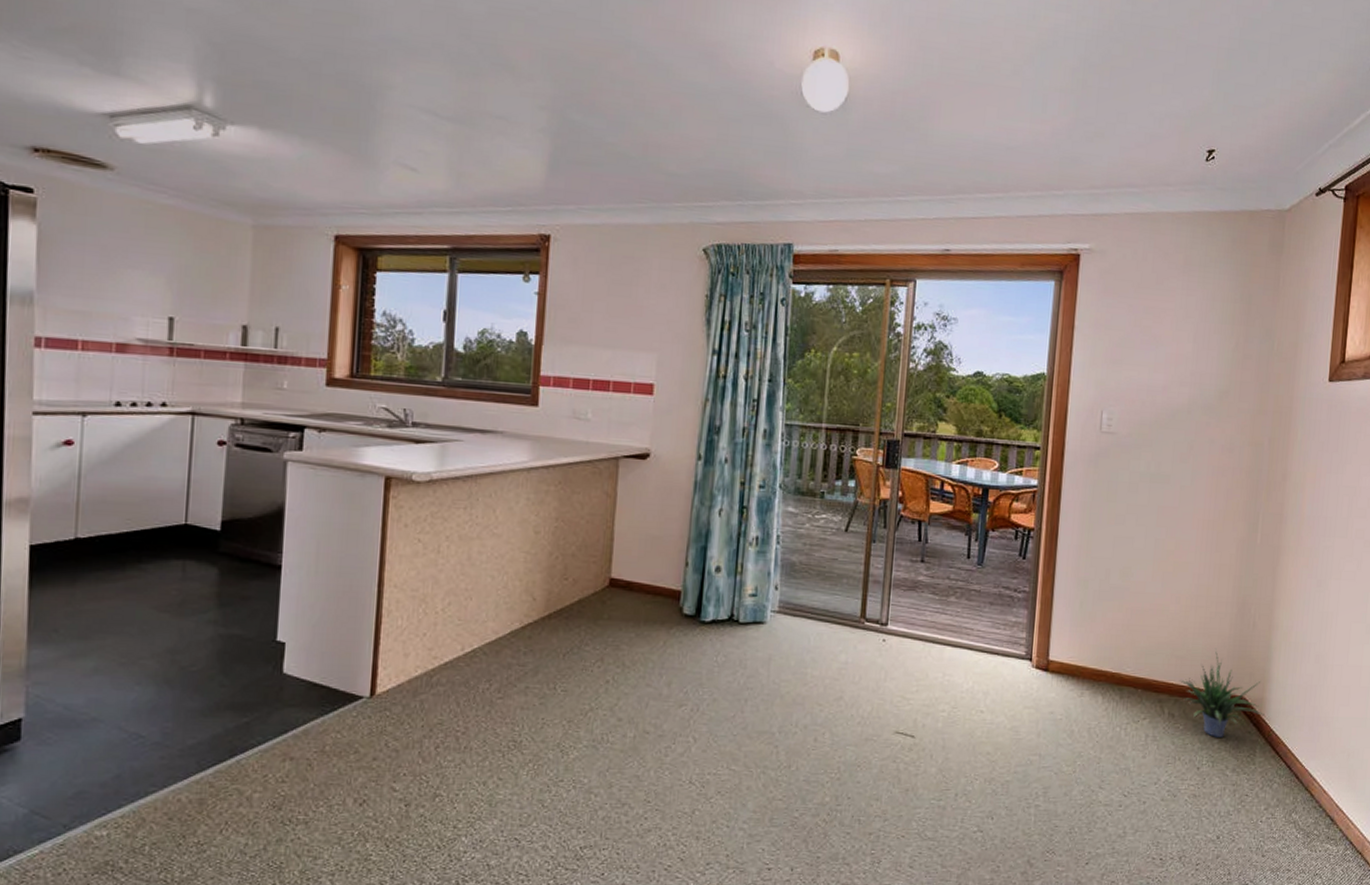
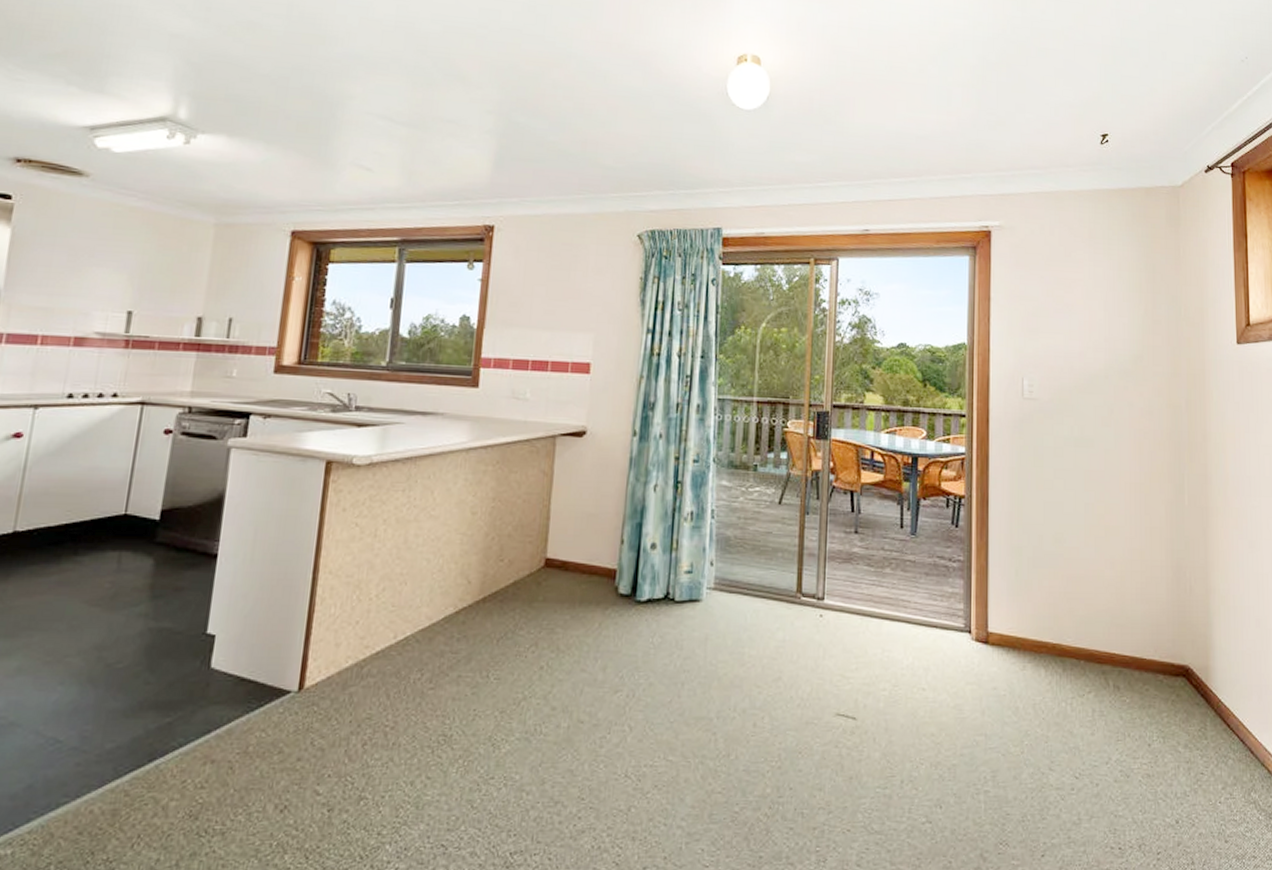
potted plant: present [1180,648,1265,737] -> none [1122,614,1211,710]

